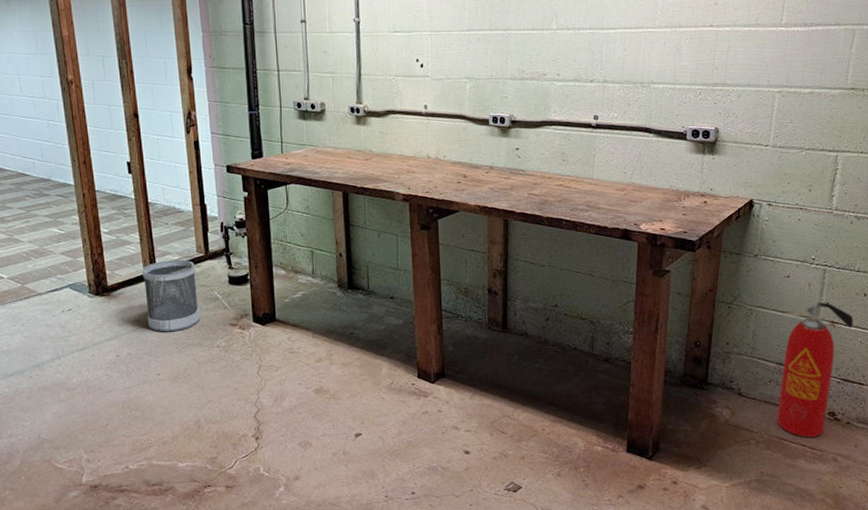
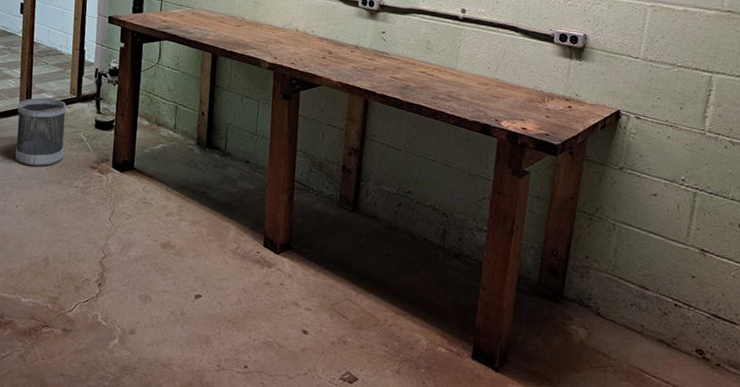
fire extinguisher: present [777,301,854,438] -> none [638,225,726,375]

